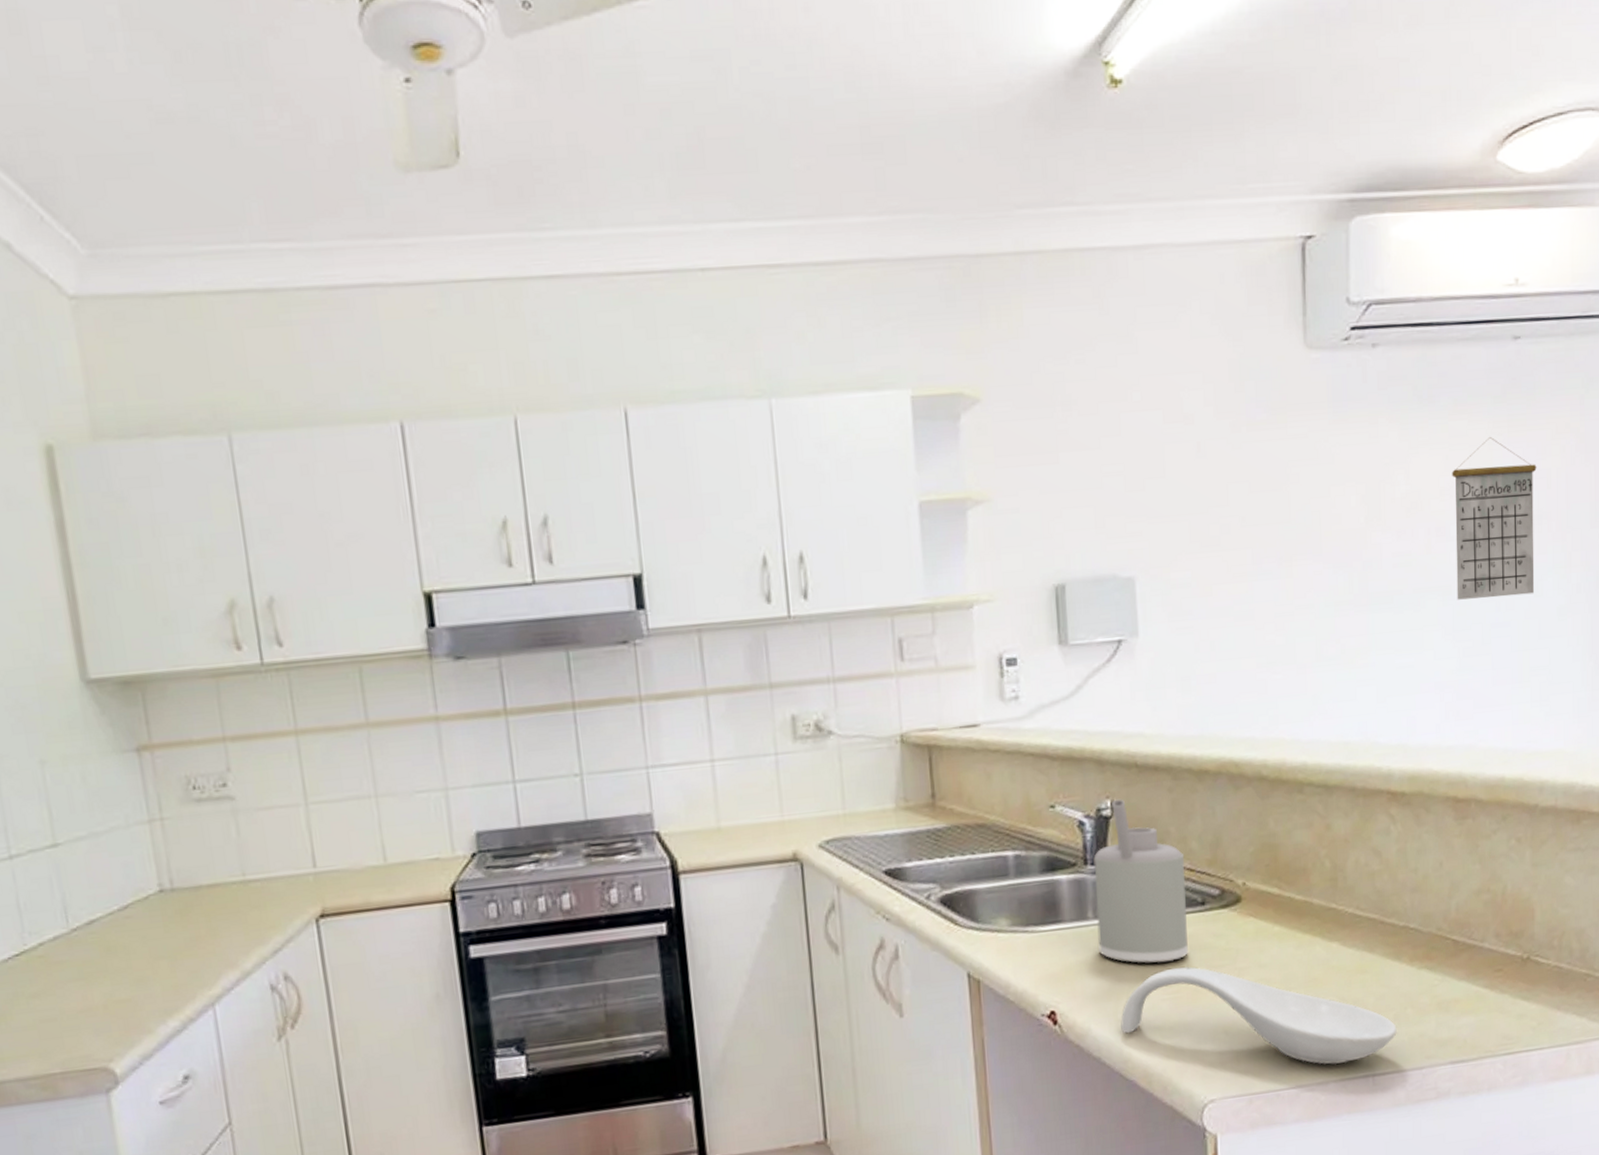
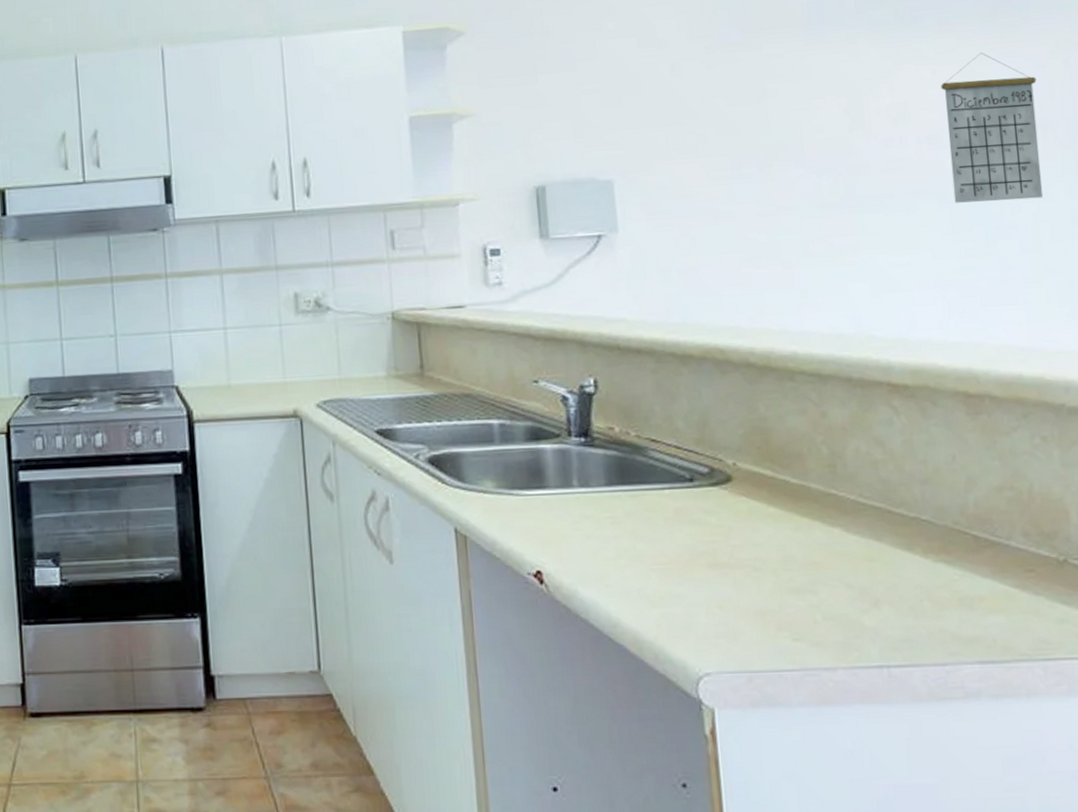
soap dispenser: present [1093,799,1188,964] -> none [577,377,677,535]
spoon rest: present [1120,967,1397,1065] -> none [607,539,913,651]

